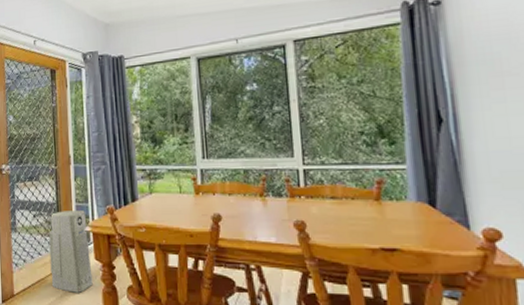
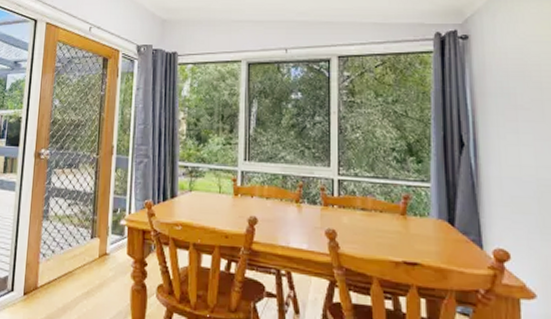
air purifier: present [49,210,93,293] -> none [79,202,123,289]

